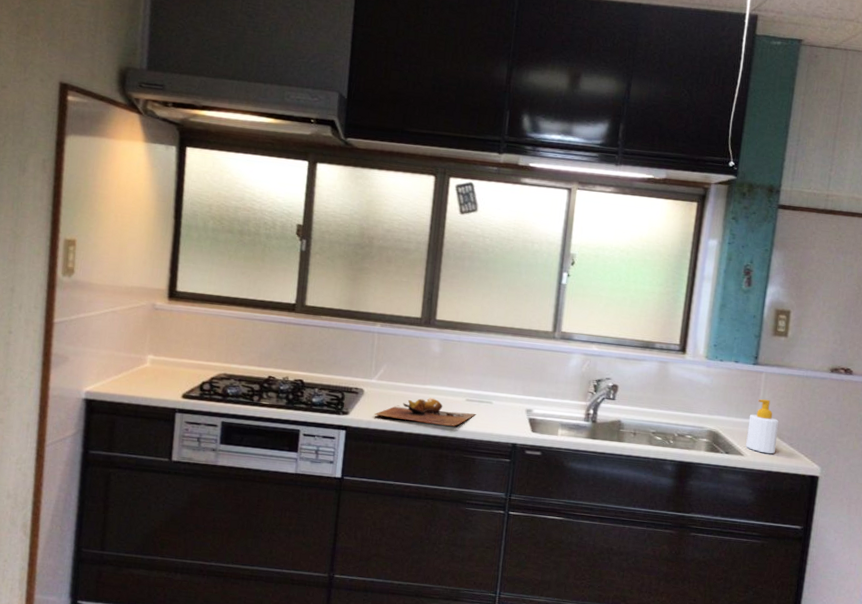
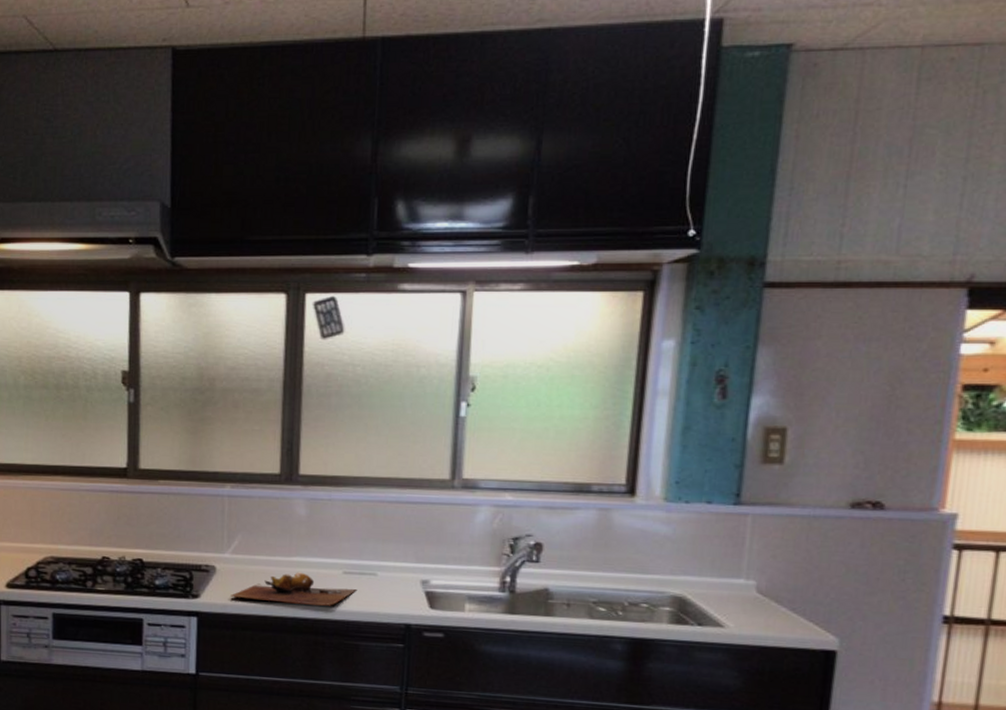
soap bottle: present [746,399,779,454] -> none [727,550,775,624]

